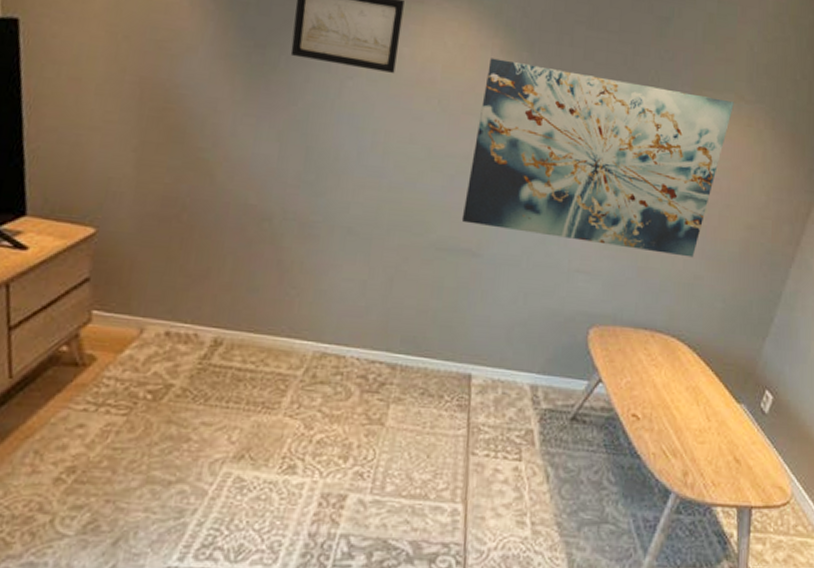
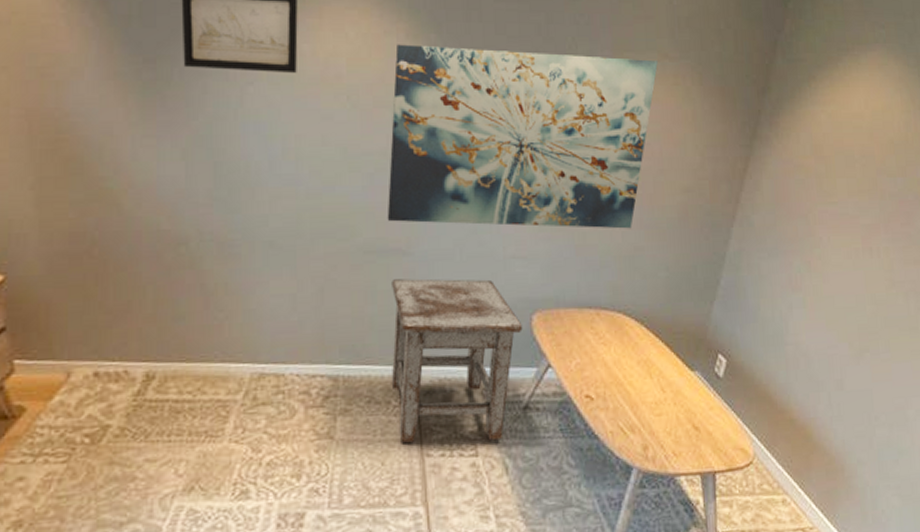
stool: none [446,278,579,448] -> present [391,278,523,443]

